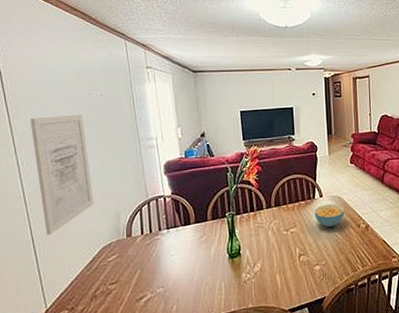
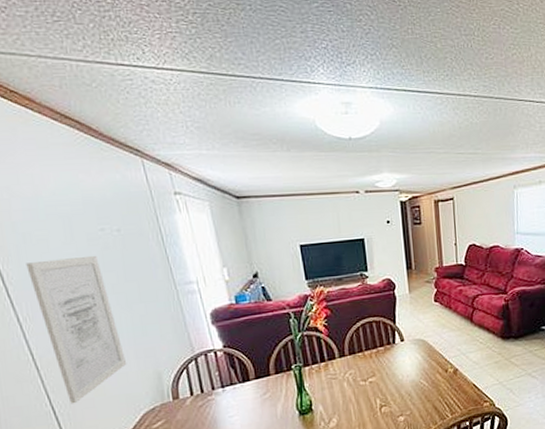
cereal bowl: present [314,203,345,228] -> none [395,348,430,375]

